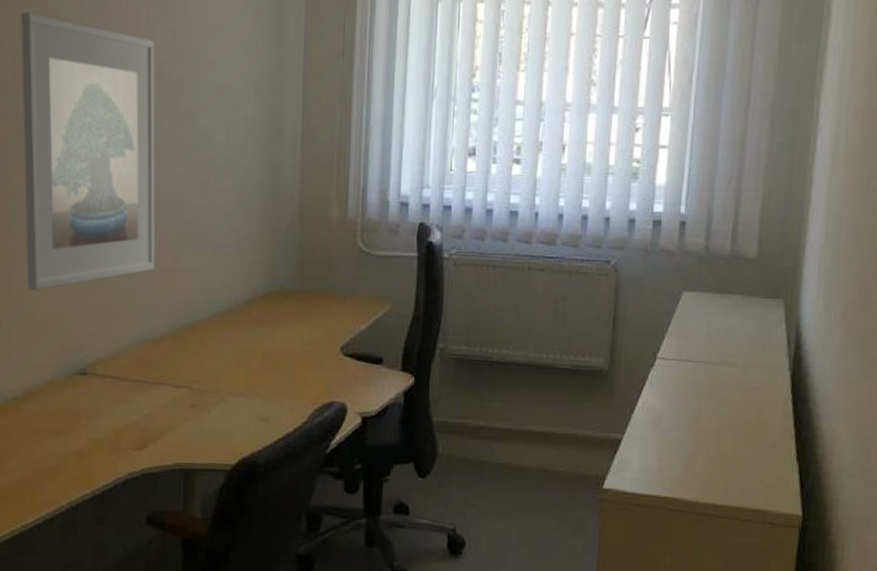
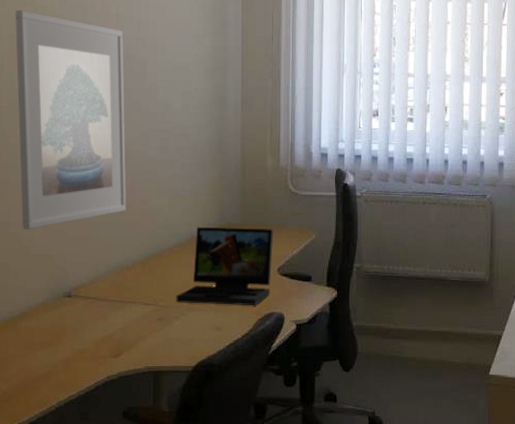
laptop: none [214,292,338,392] -> present [176,226,274,305]

